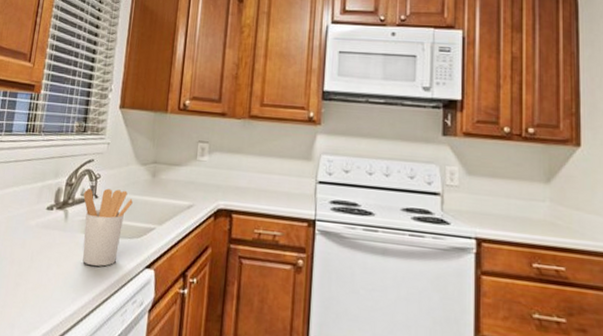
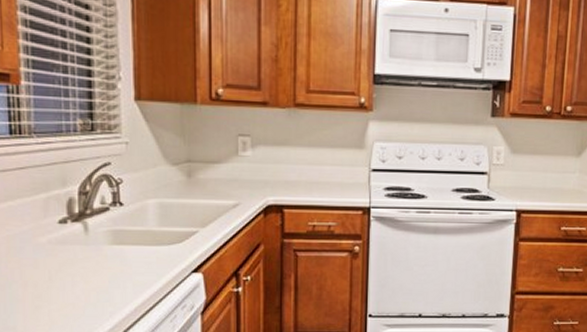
utensil holder: present [82,188,133,267] -> none [104,194,167,277]

